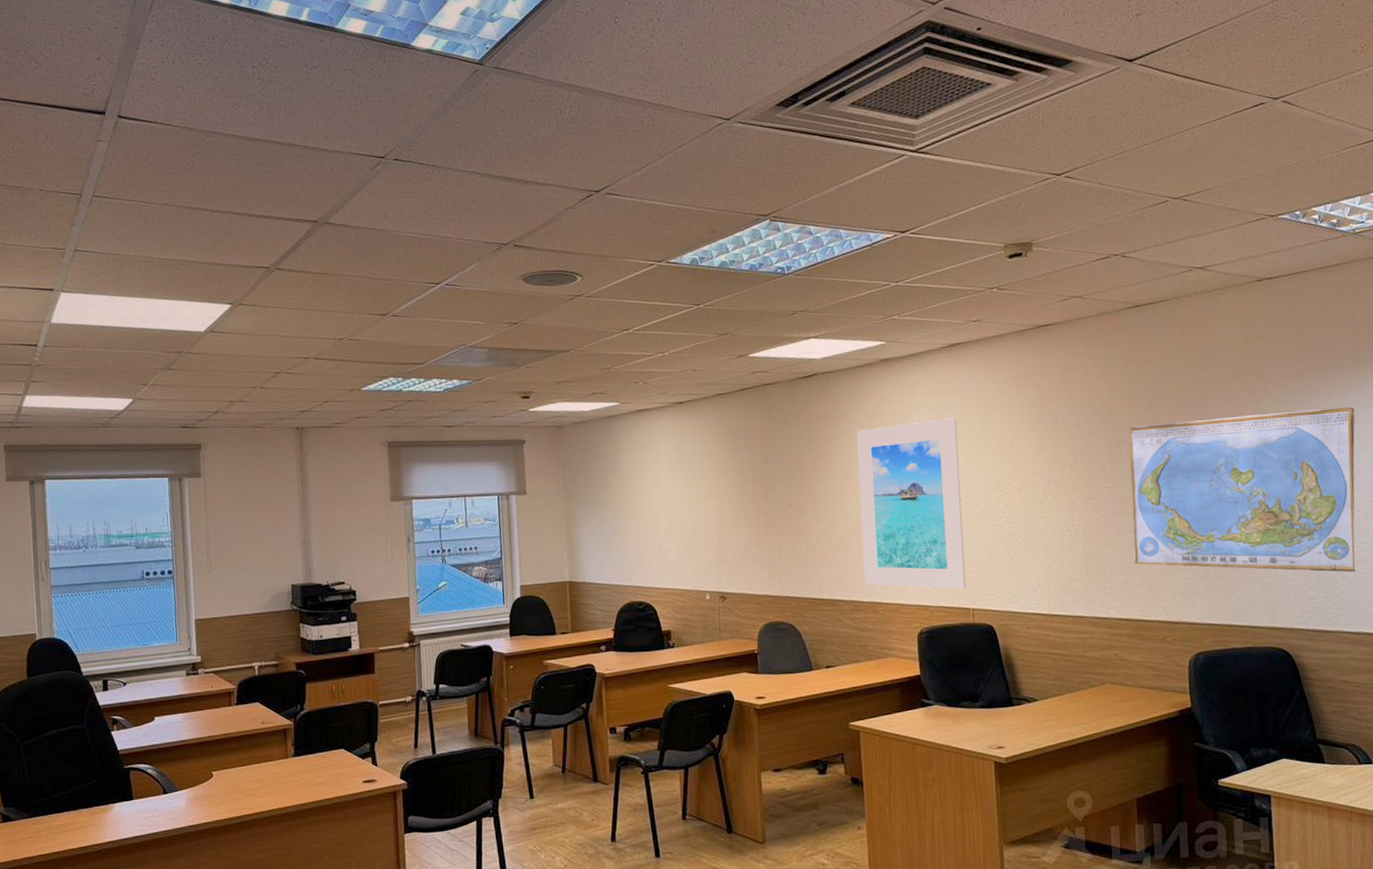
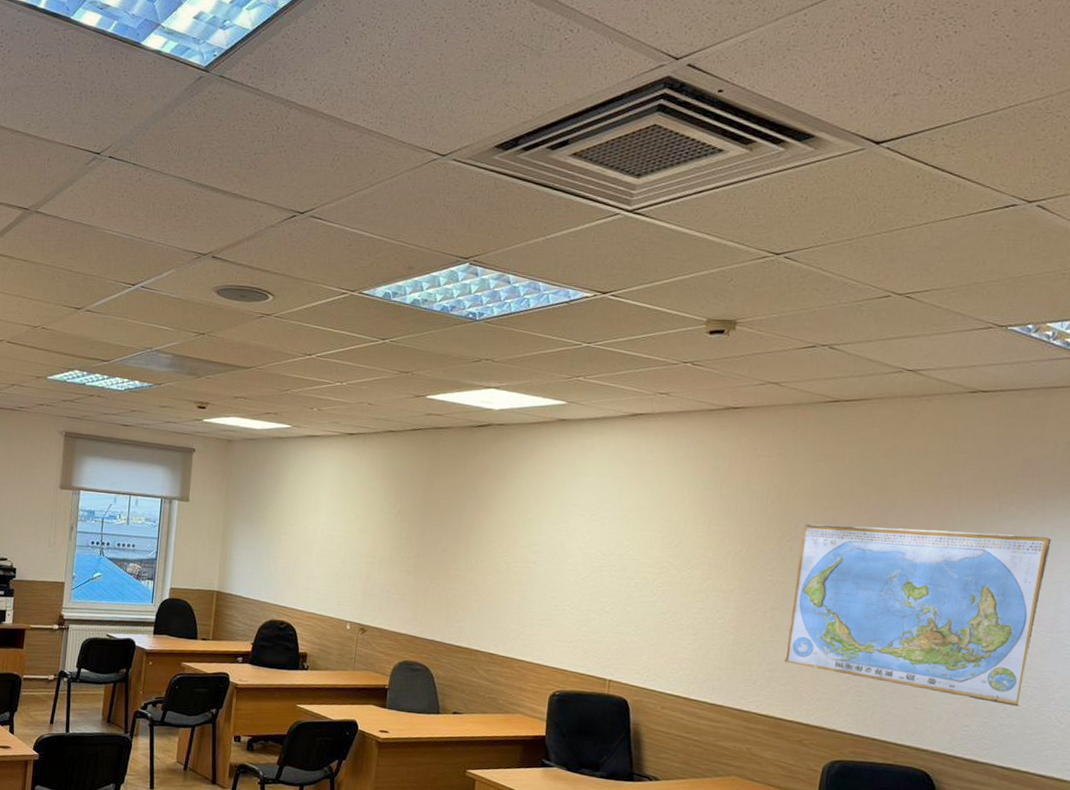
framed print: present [856,418,966,590] -> none [506,486,626,660]

